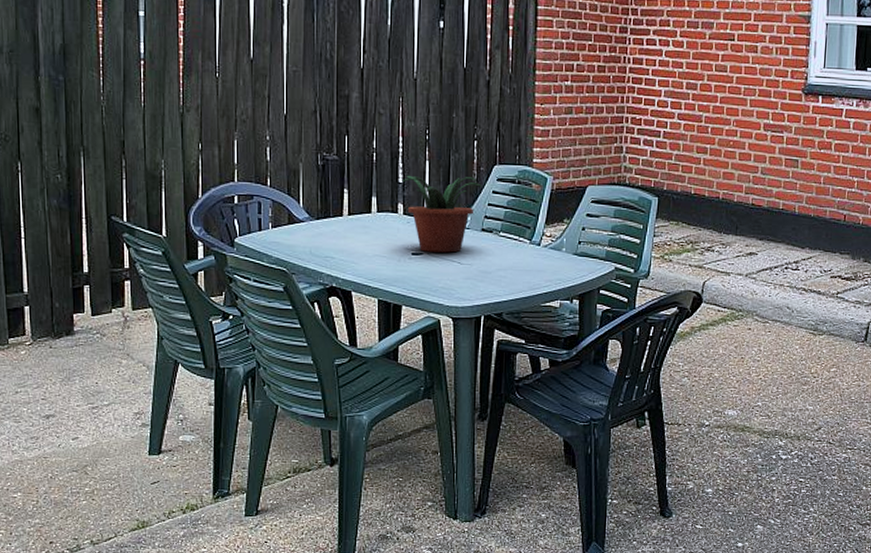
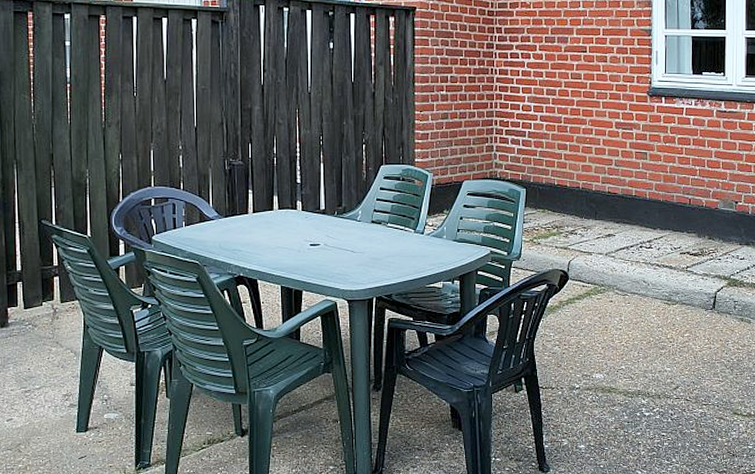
potted plant: present [402,176,482,253] -> none [300,176,370,243]

